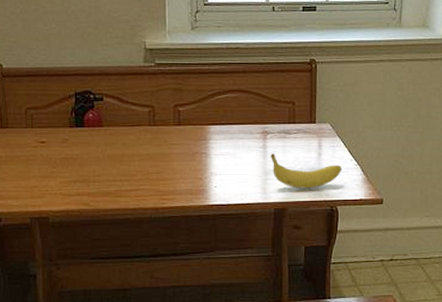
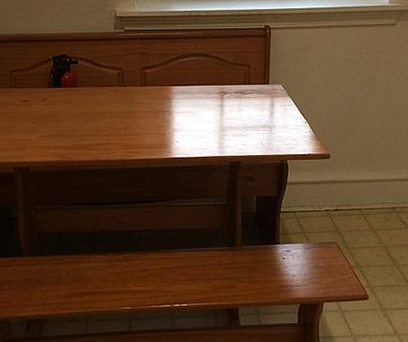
fruit: present [270,153,342,189] -> none [227,112,293,144]

